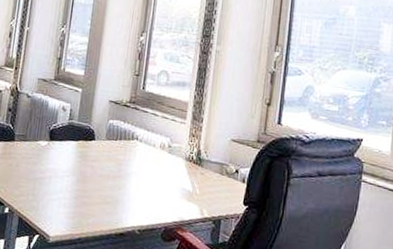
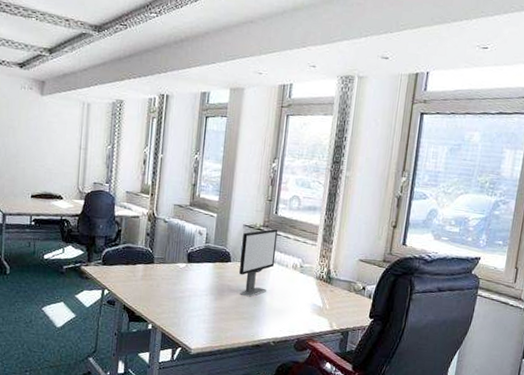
computer monitor: none [103,105,146,179] -> present [239,229,278,297]

